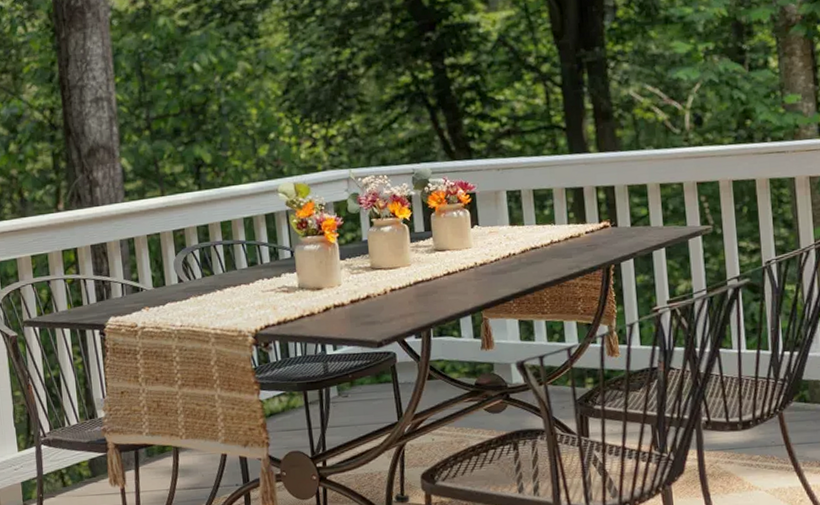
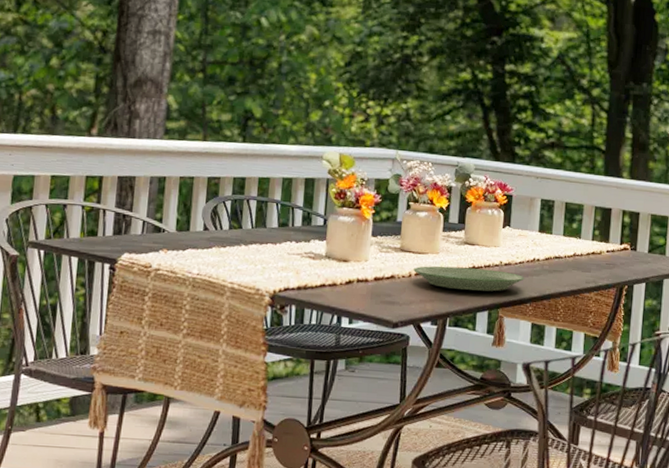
plate: none [387,272,503,300] -> present [413,265,525,292]

